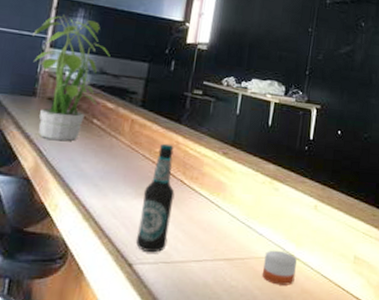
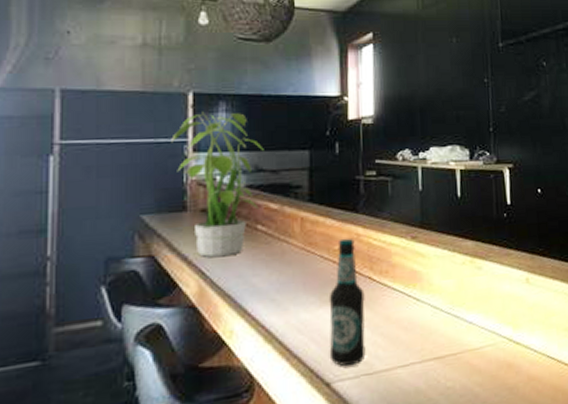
candle: present [262,250,297,285] -> none [479,336,518,377]

